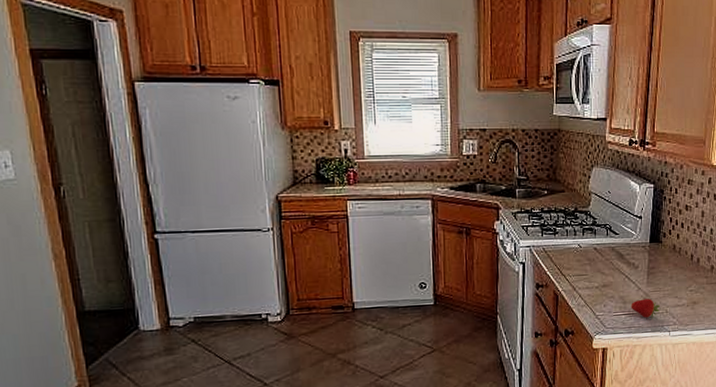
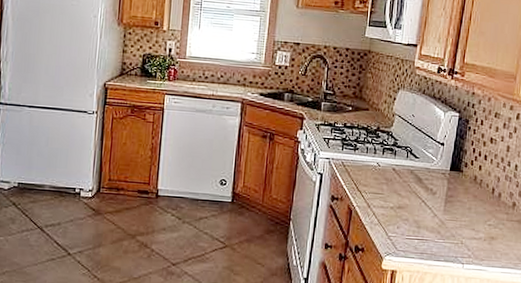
fruit: present [631,298,660,319] -> none [425,226,455,248]

